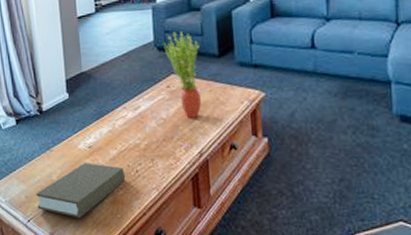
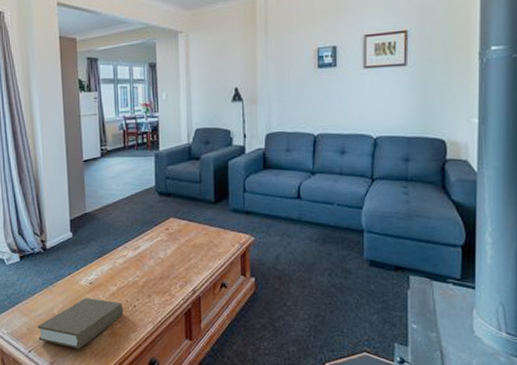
potted plant: present [163,31,201,118] -> none [164,178,197,258]

